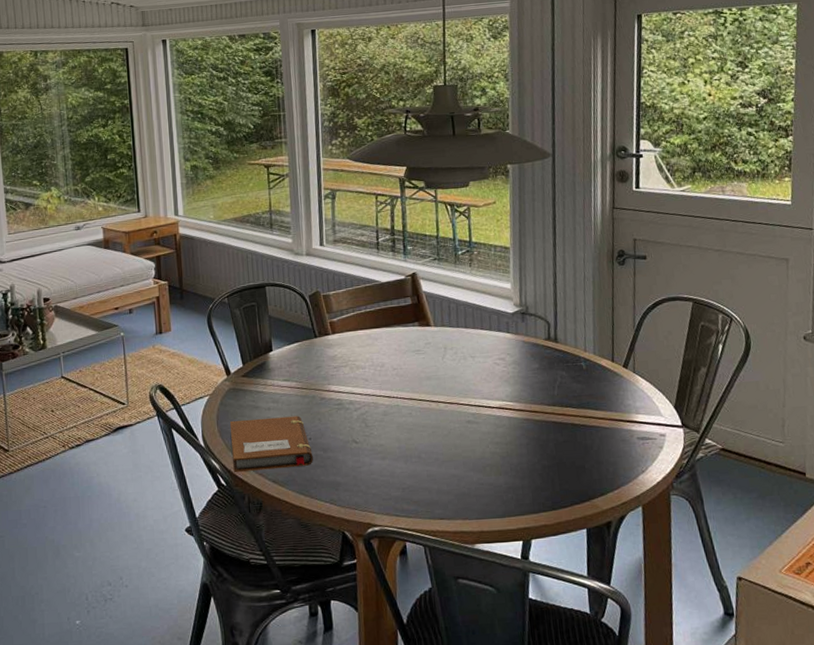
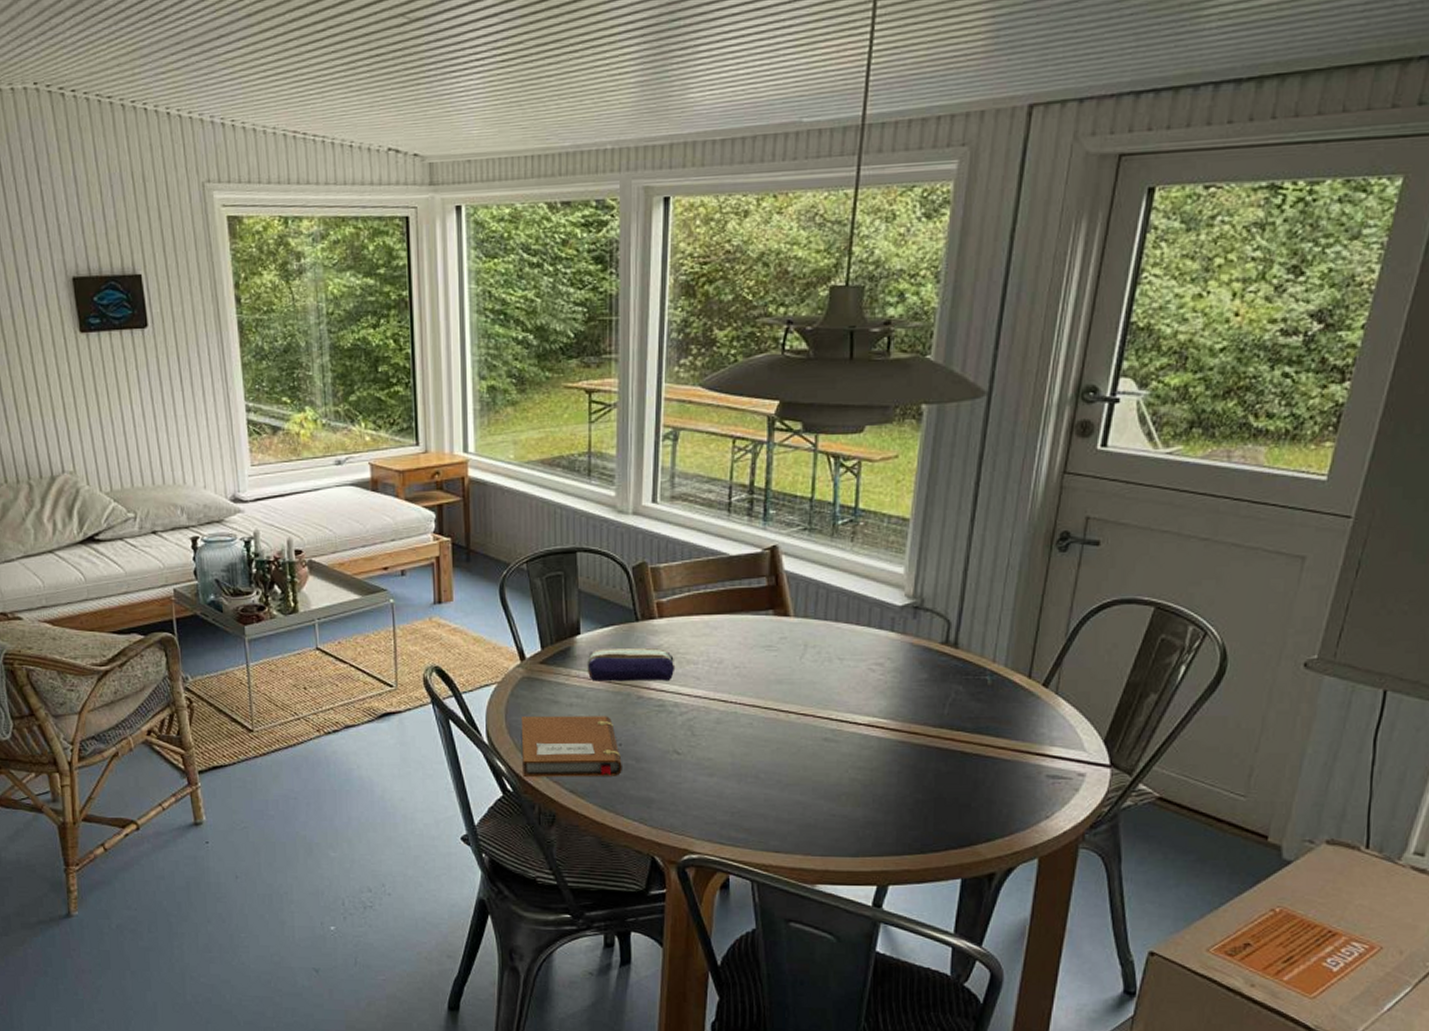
pencil case: none [279,358,348,389] -> present [587,648,676,682]

